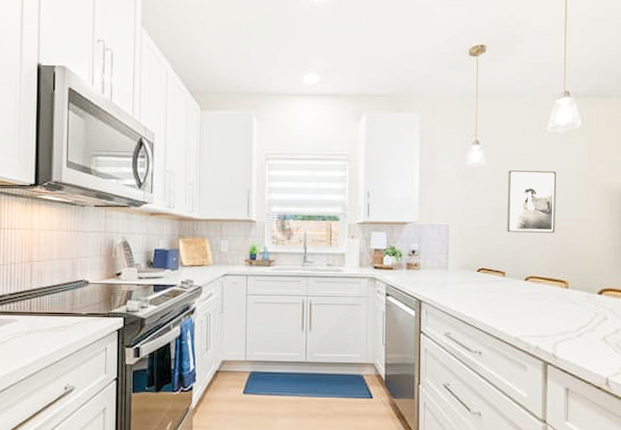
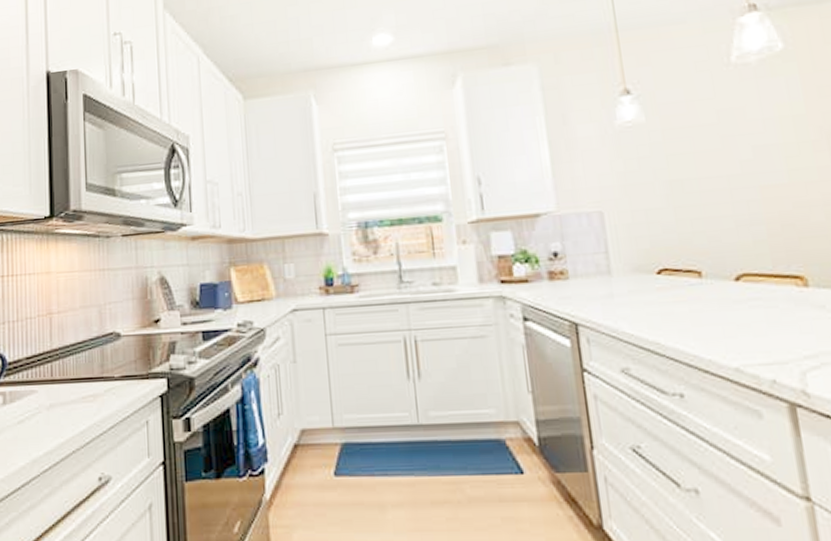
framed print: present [507,171,556,233] -> none [680,117,771,213]

